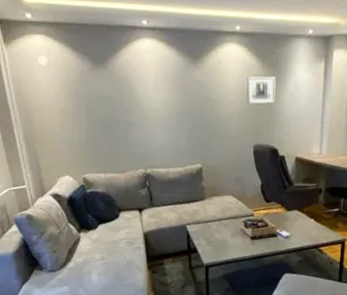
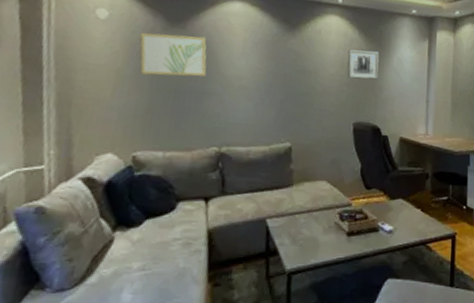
wall art: none [74,74,128,112] -> present [140,32,207,77]

